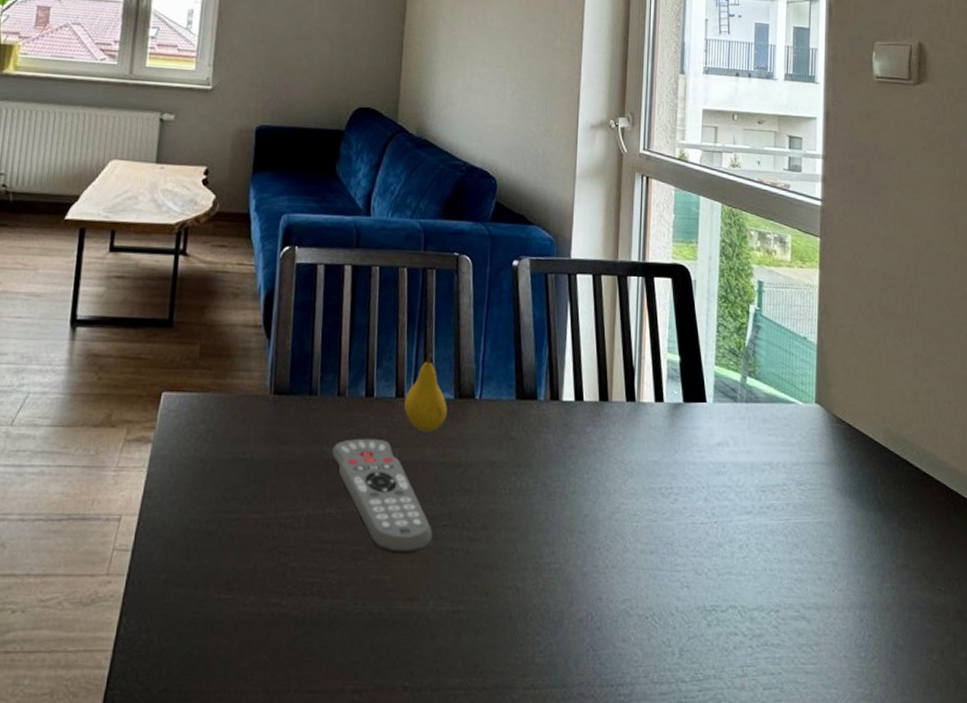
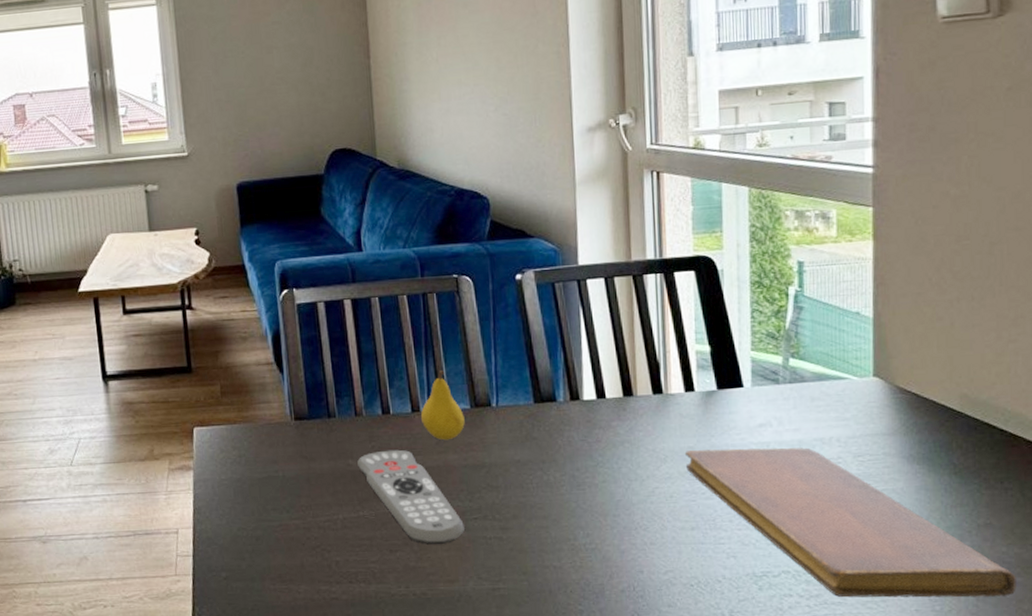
notebook: none [650,465,928,644] -> present [684,447,1016,598]

